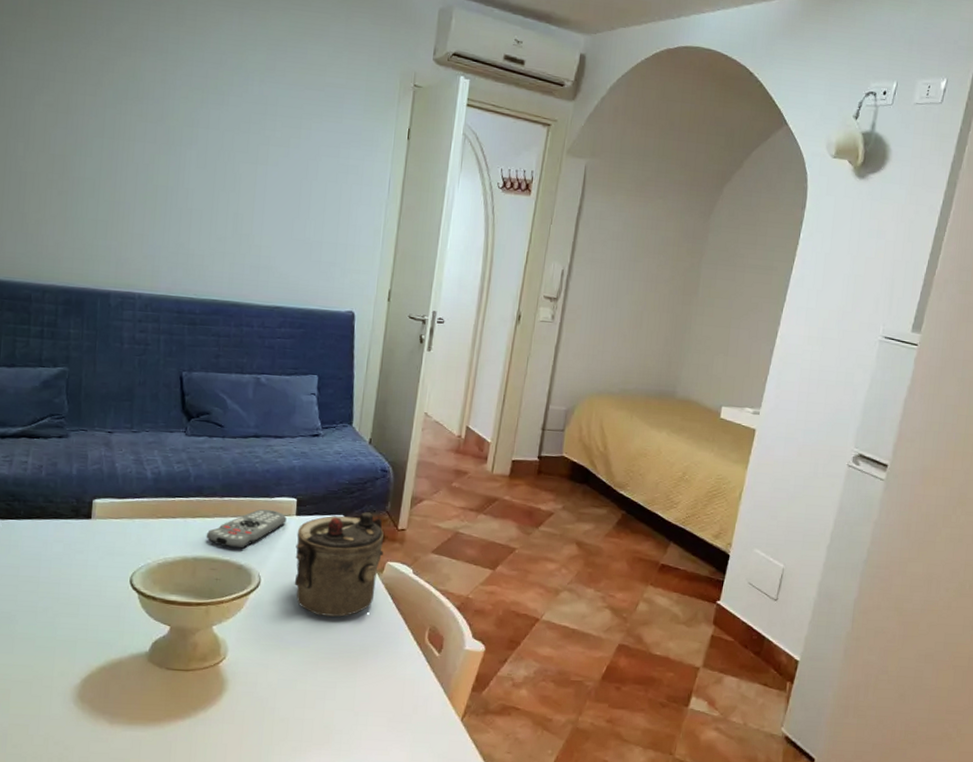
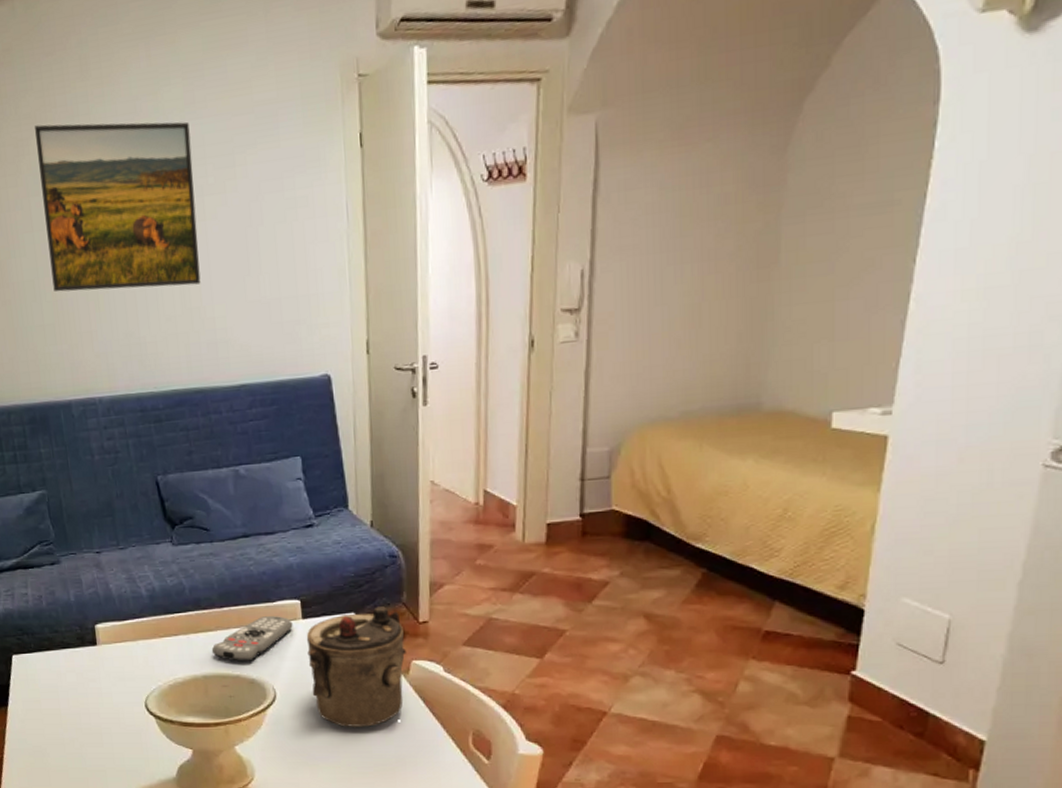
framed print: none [113,50,267,216] -> present [35,121,201,292]

